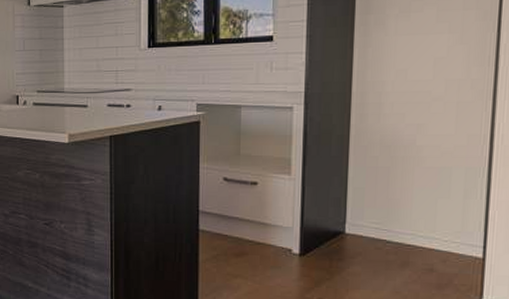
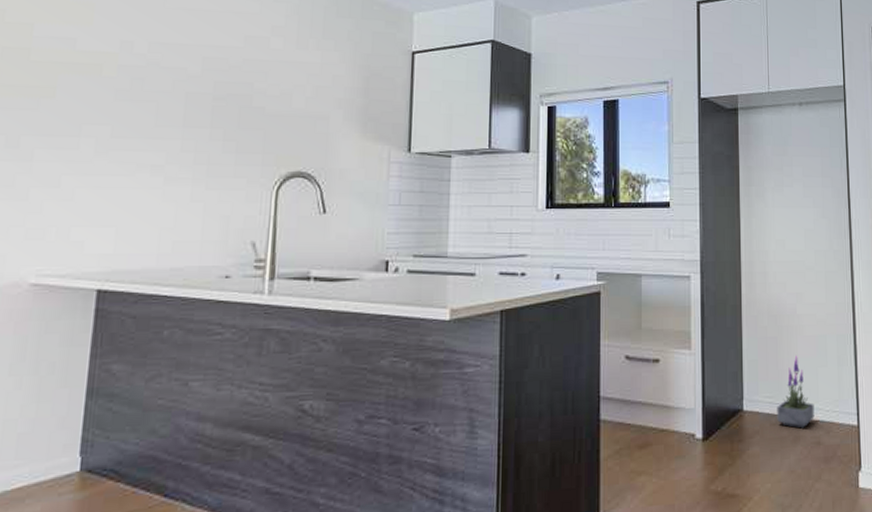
potted plant: none [383,185,429,255] -> present [777,355,815,429]

